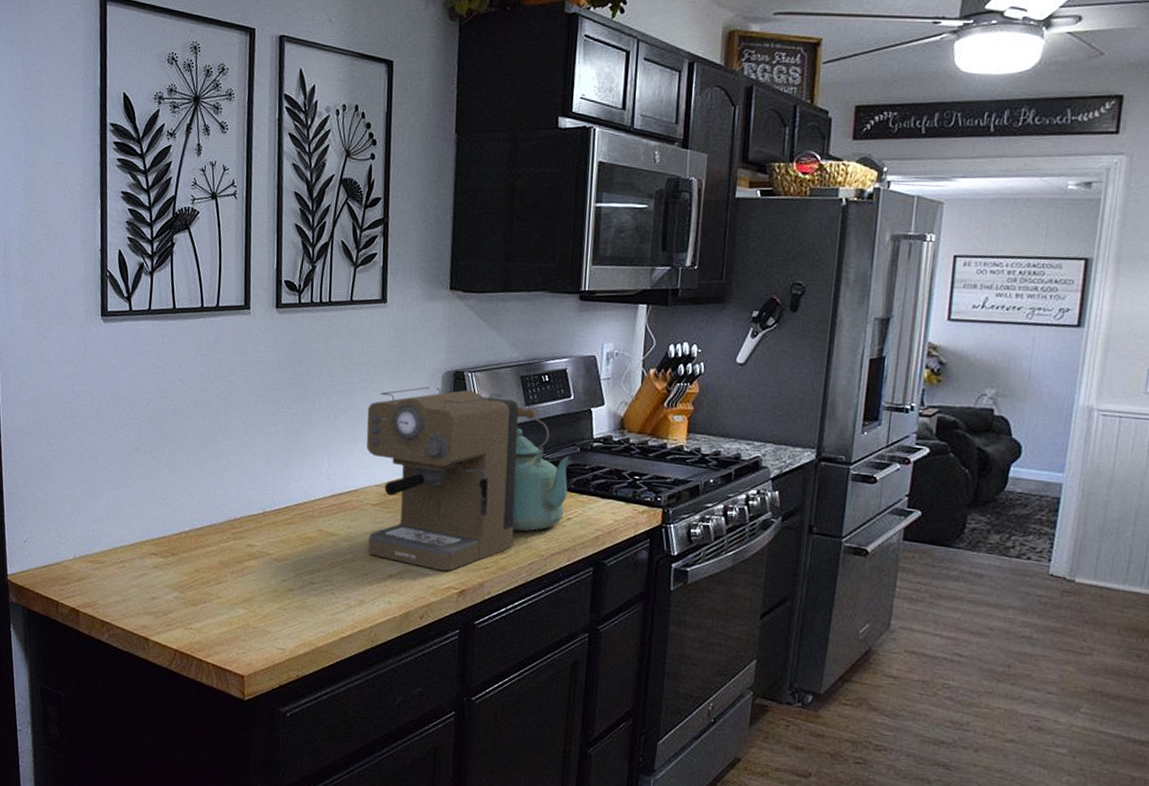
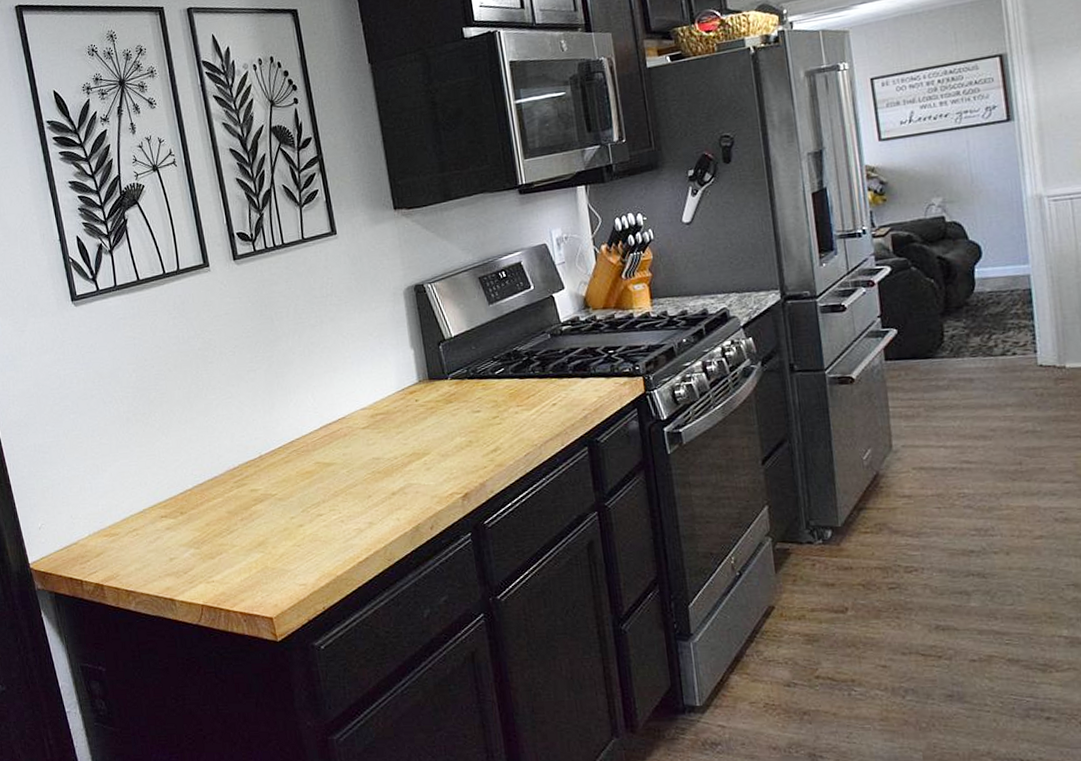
coffee maker: present [366,386,519,571] -> none [339,298,506,479]
kettle: present [512,407,574,532] -> none [482,306,549,427]

